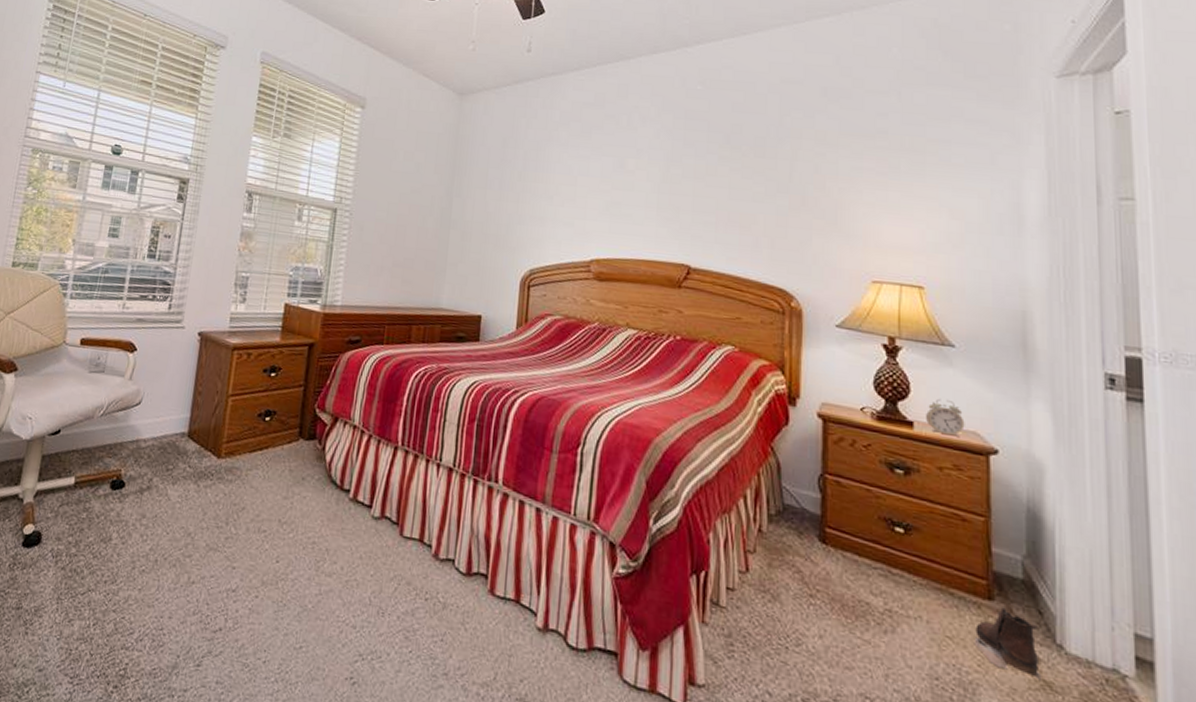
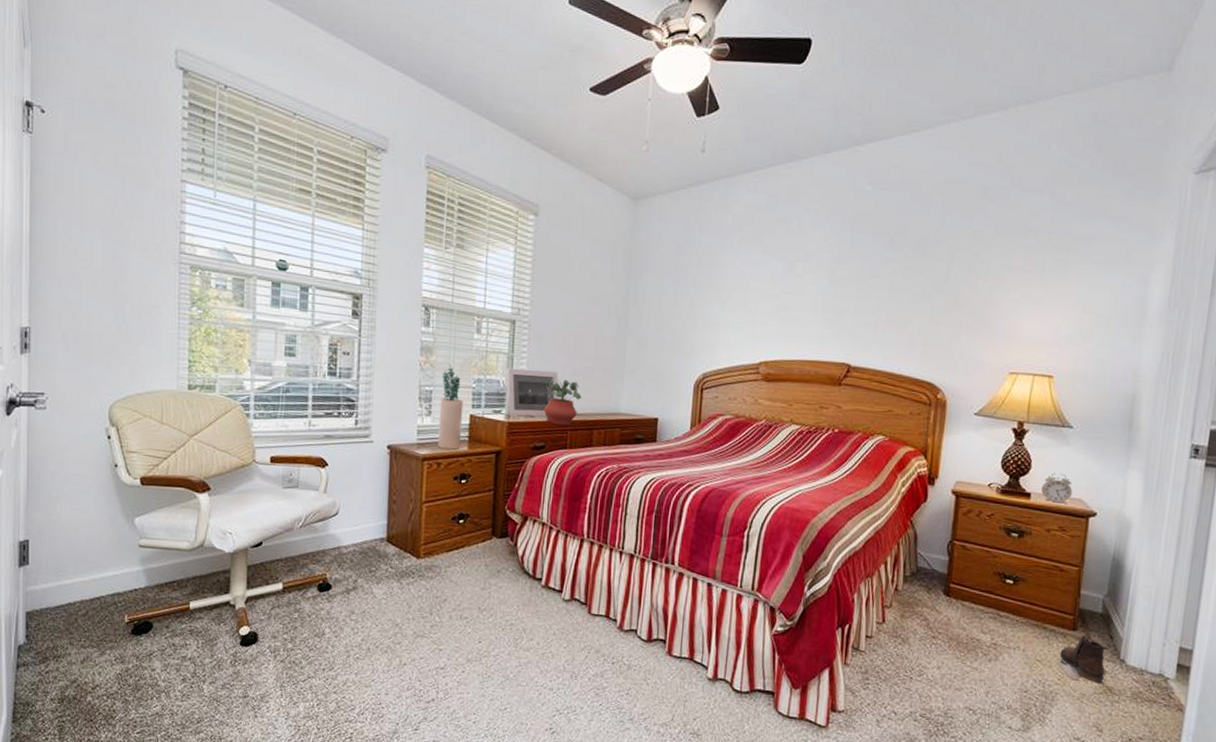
vase: none [249,251,279,341] -> present [438,365,464,451]
picture frame: none [322,256,378,309] -> present [505,368,559,417]
potted plant: none [361,268,402,319] -> present [543,377,582,426]

